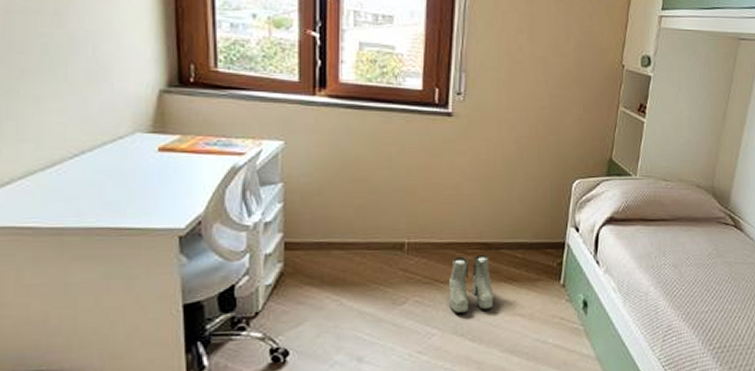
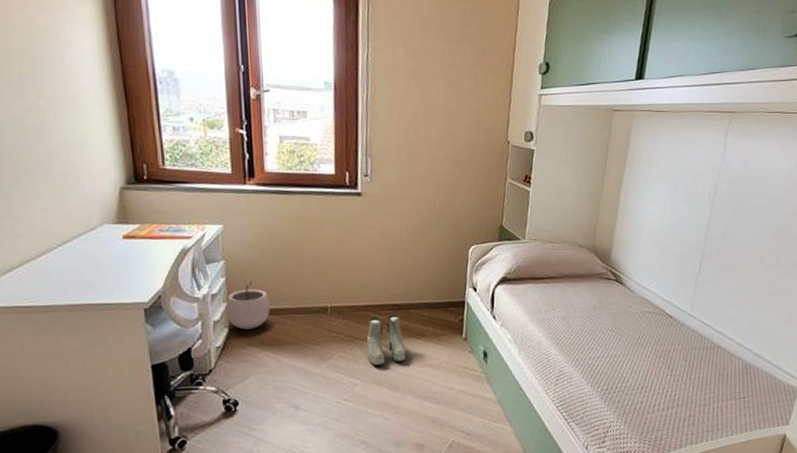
plant pot: none [281,208,335,266] -> present [225,280,270,330]

